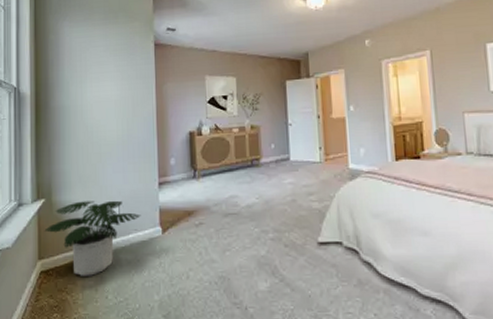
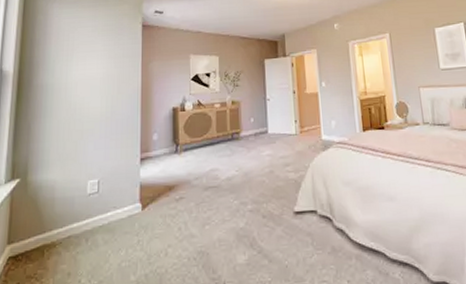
potted plant: present [44,200,141,276] -> none [16,177,121,260]

